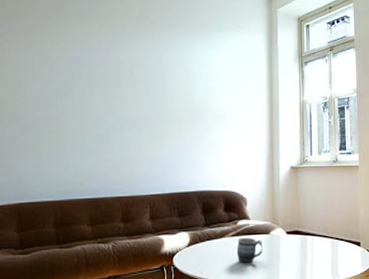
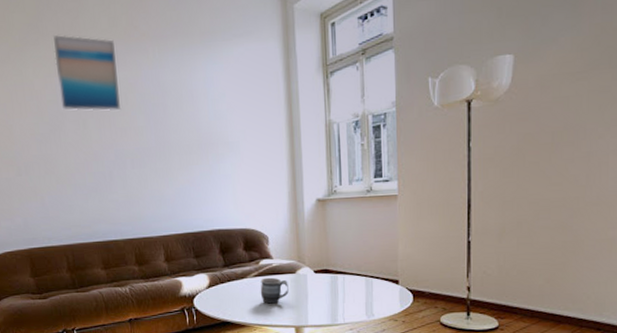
wall art: none [72,17,126,82] -> present [53,35,122,111]

